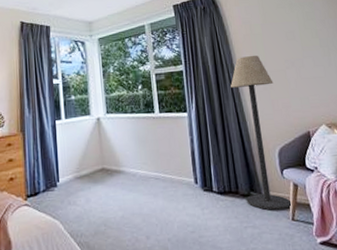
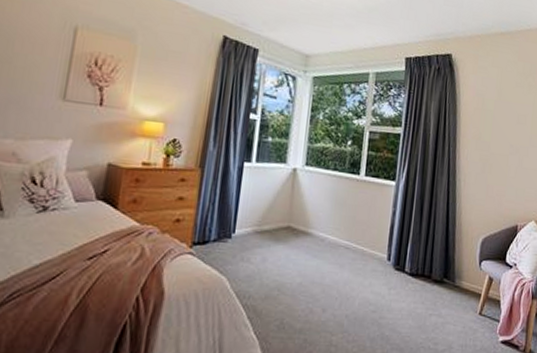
floor lamp: present [230,56,292,210] -> none [437,131,494,302]

